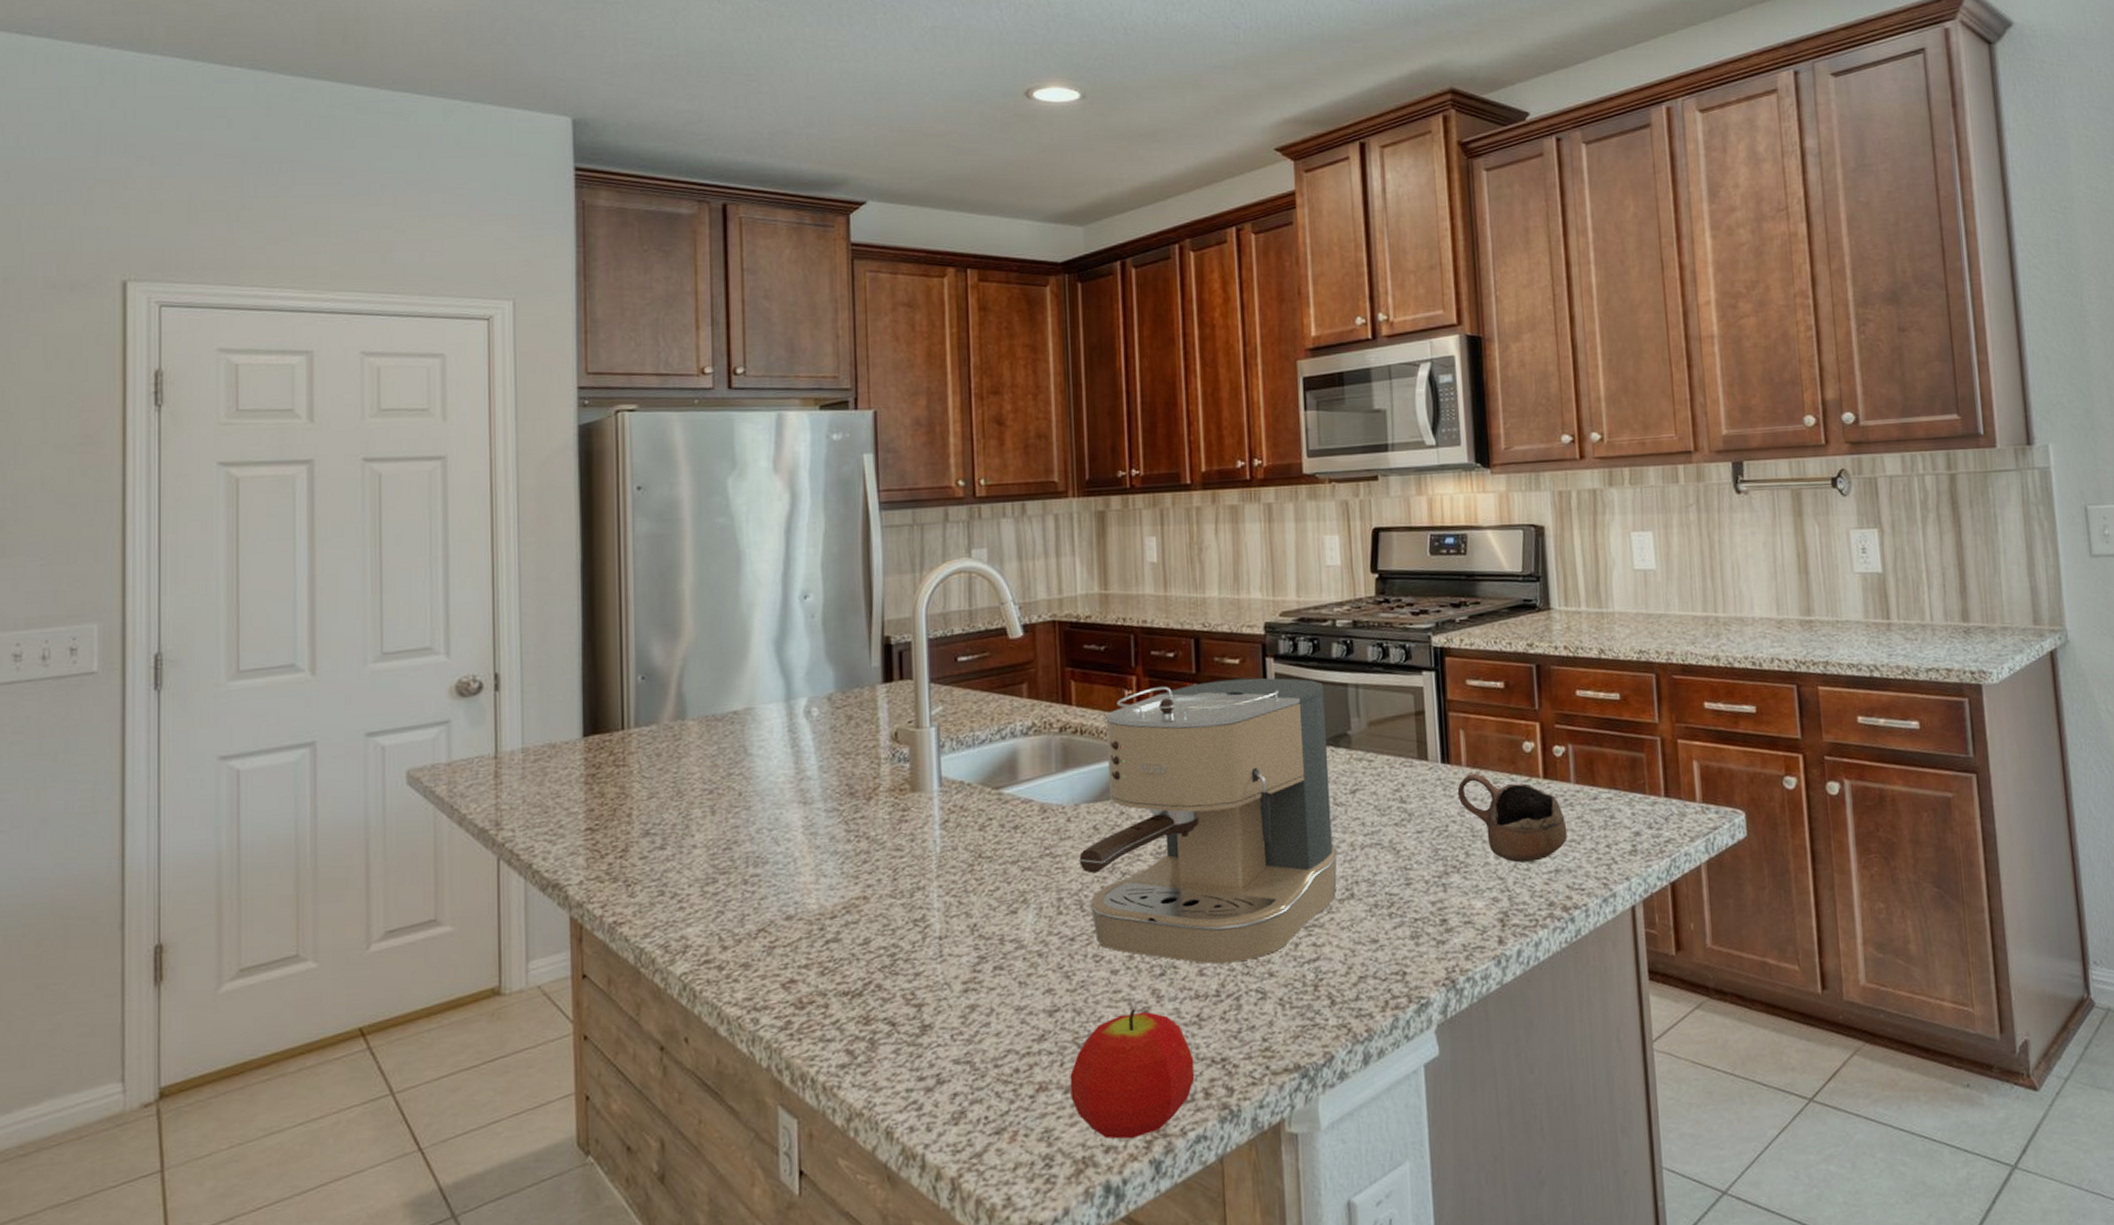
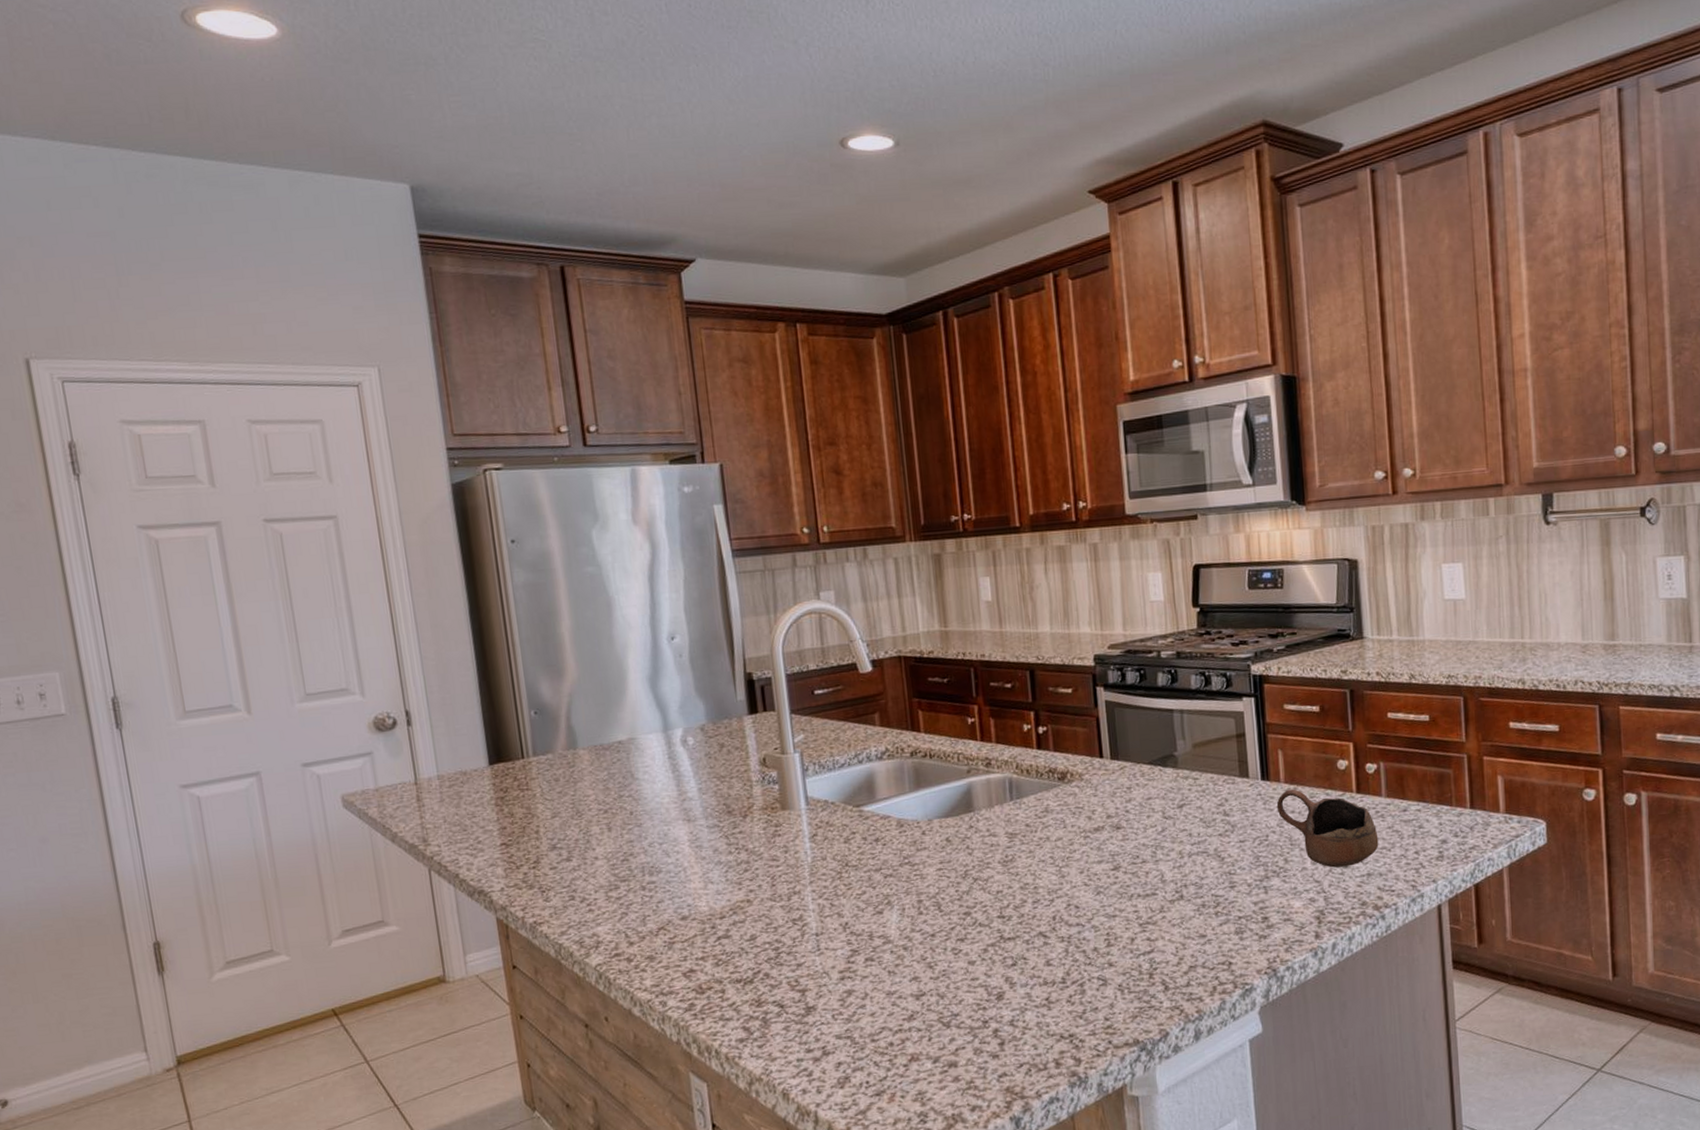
fruit: present [1070,1009,1195,1139] -> none [937,994,1047,1100]
coffee maker: present [1079,677,1338,964] -> none [935,705,1168,956]

